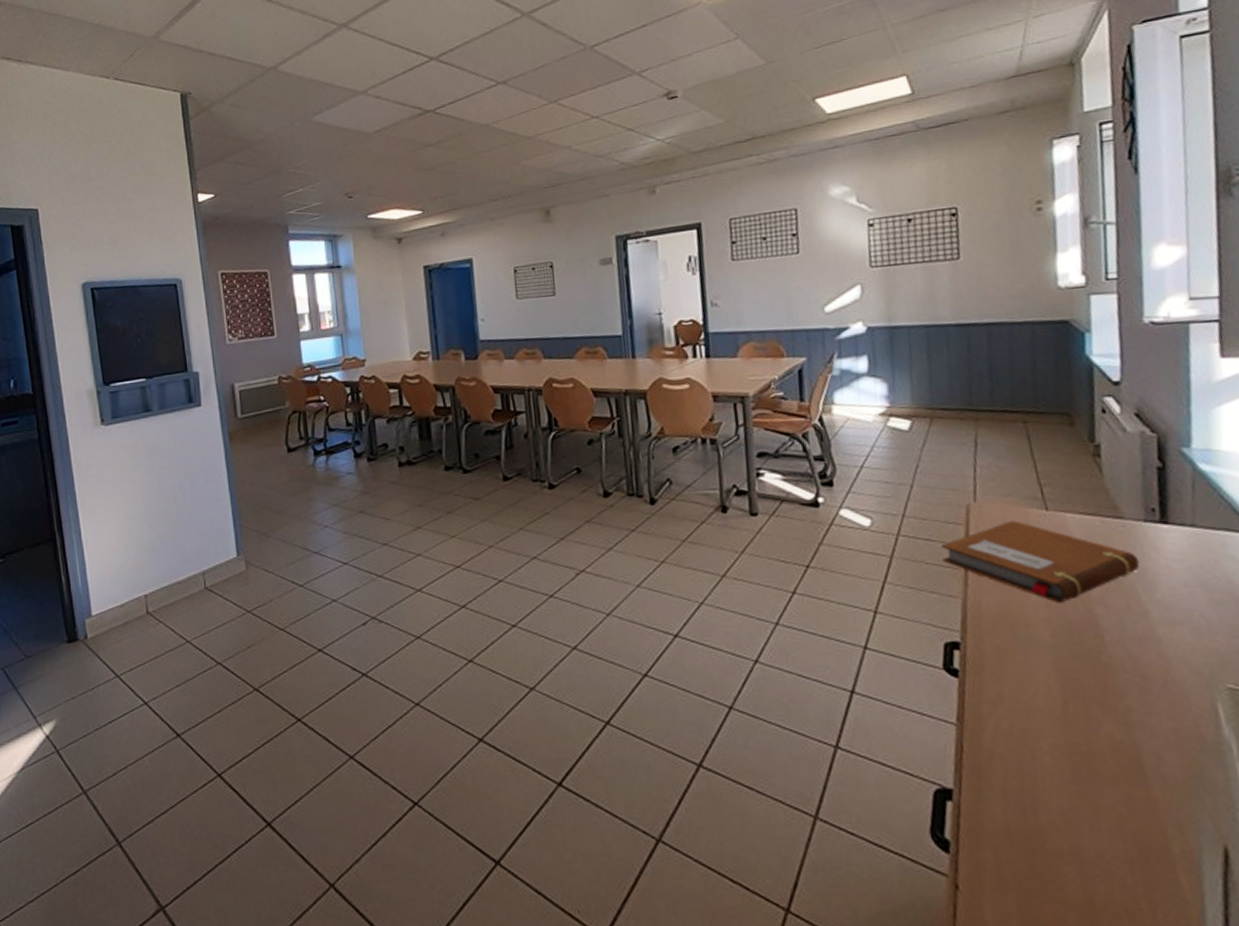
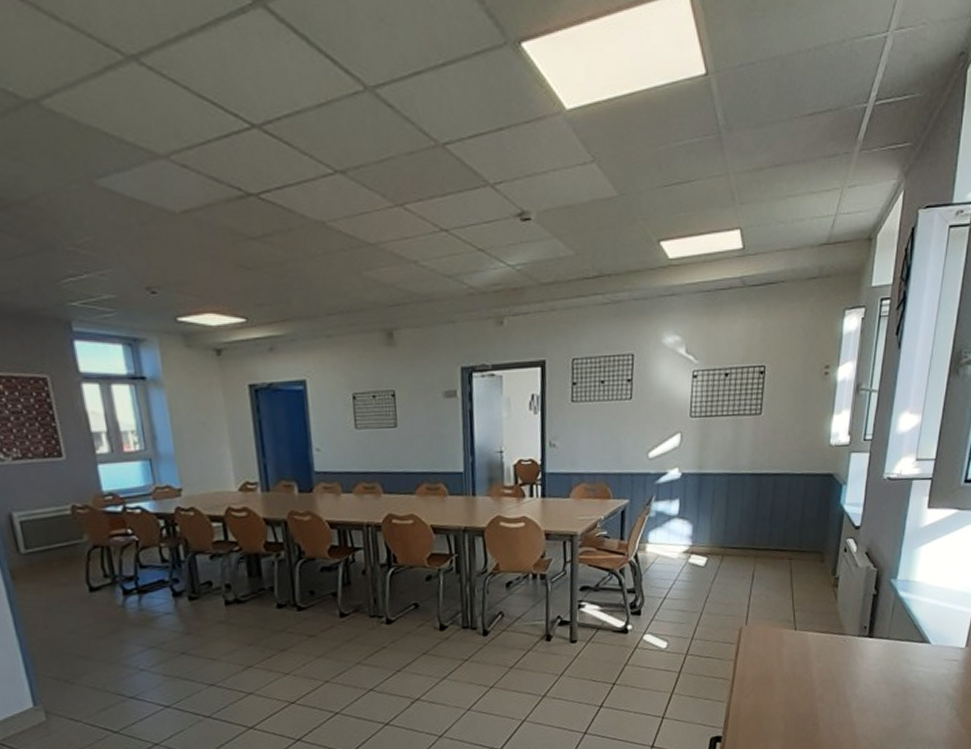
notebook: present [942,520,1140,604] -> none [717,639,850,702]

